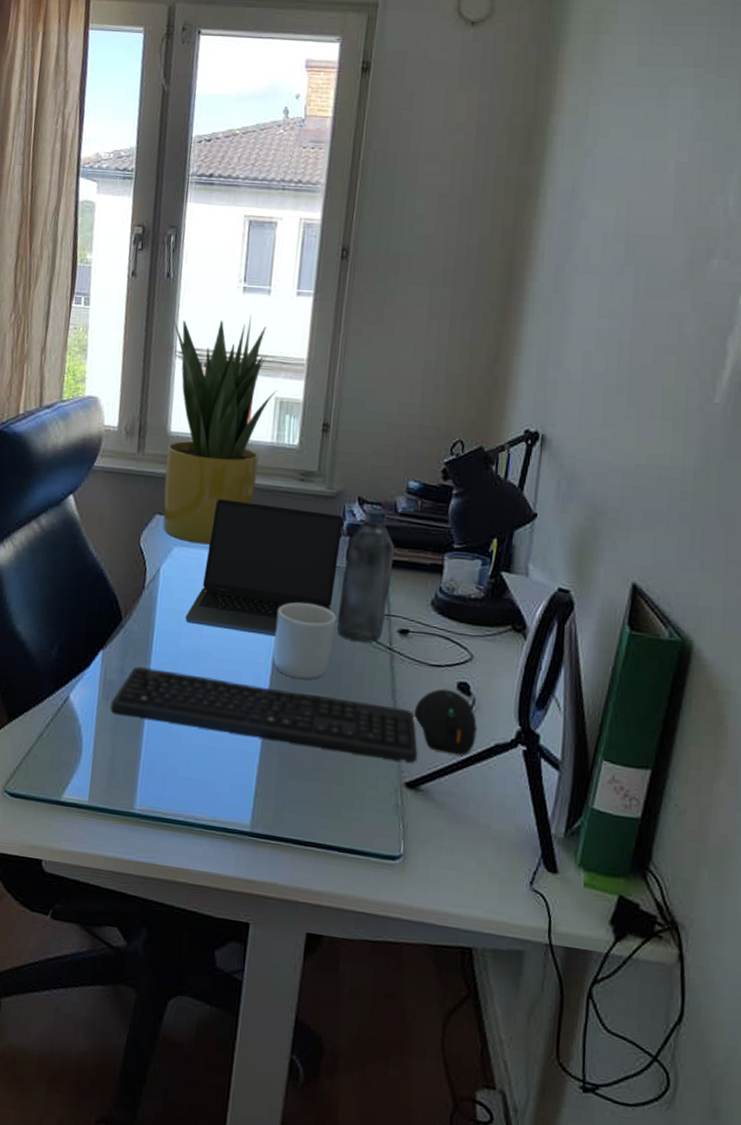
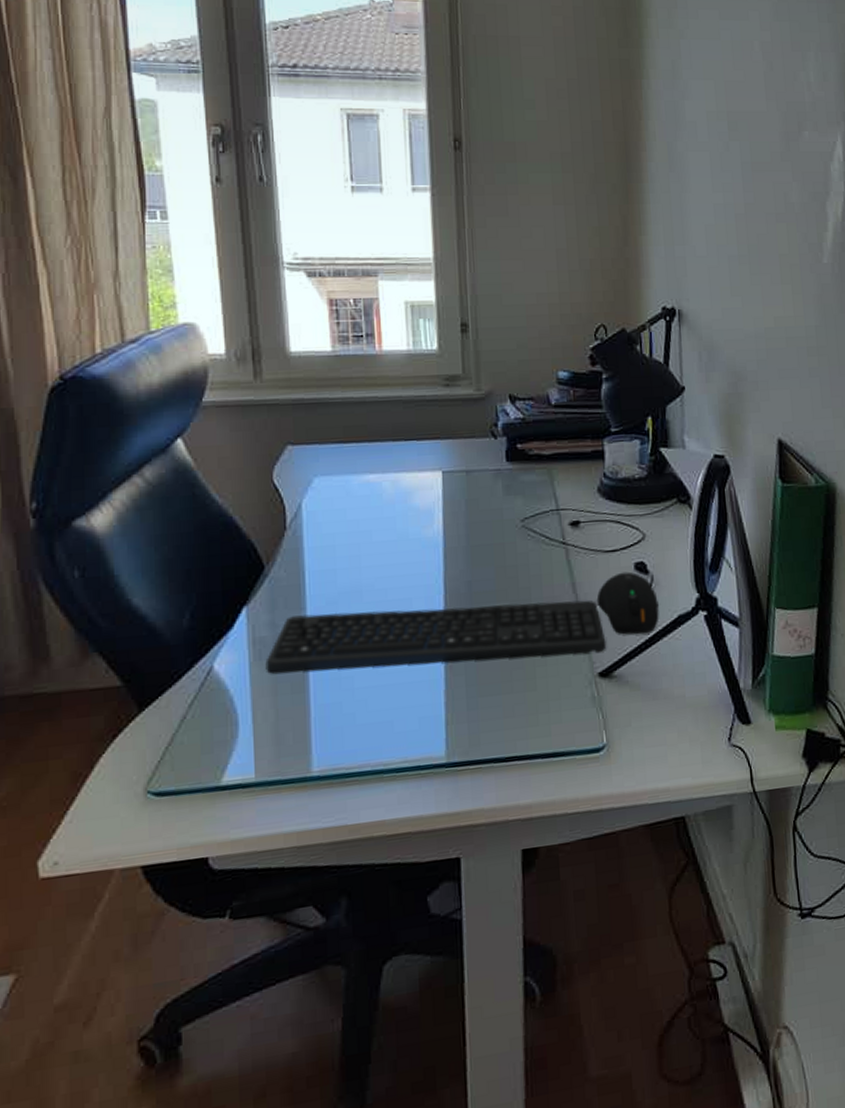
planter: present [163,314,277,545] -> none [276,215,406,470]
laptop: present [185,499,343,636] -> none [339,416,498,558]
mug: present [273,602,337,680] -> none [440,512,506,593]
water bottle: present [336,508,395,643] -> none [505,404,555,543]

